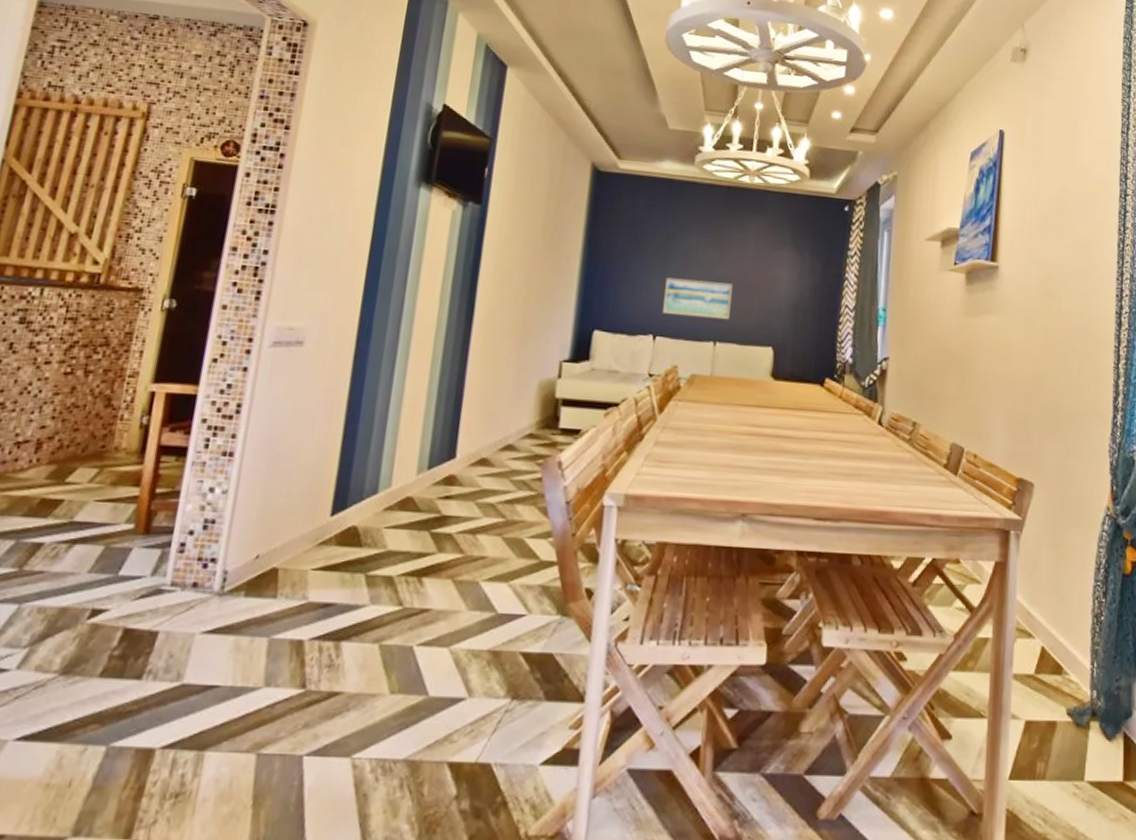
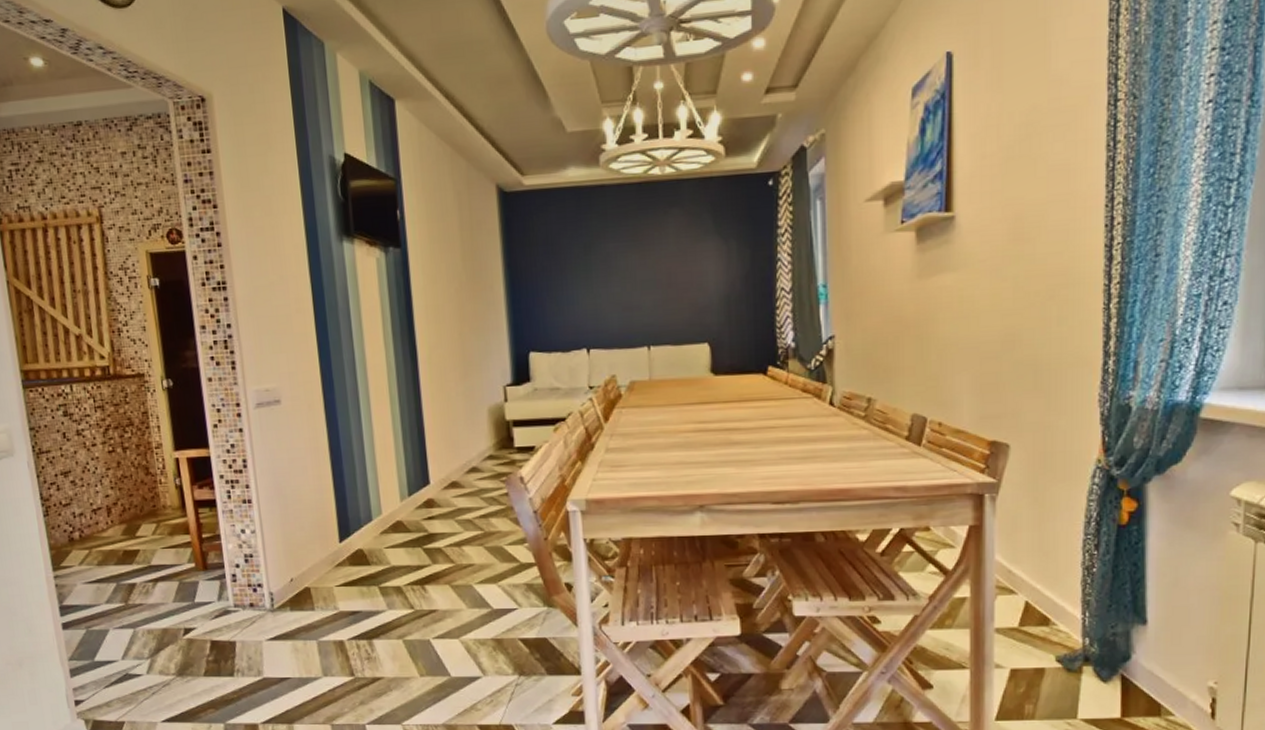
wall art: present [661,277,733,320] -> none [589,285,660,327]

